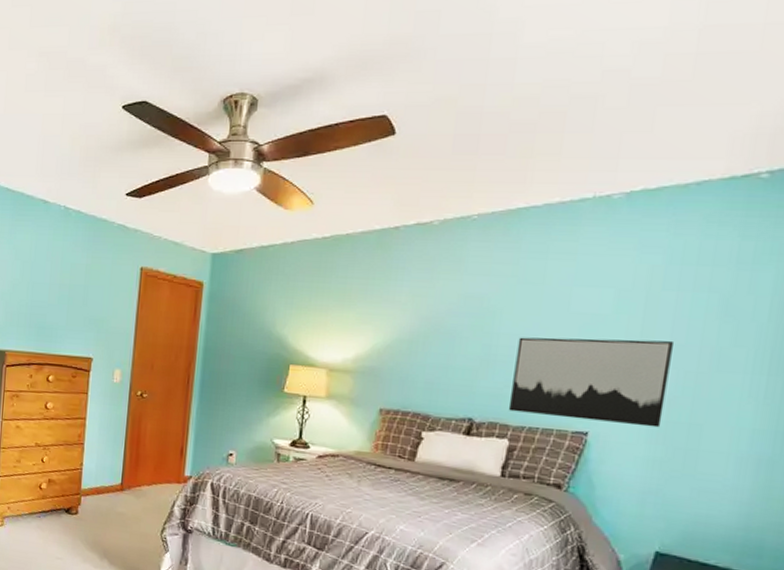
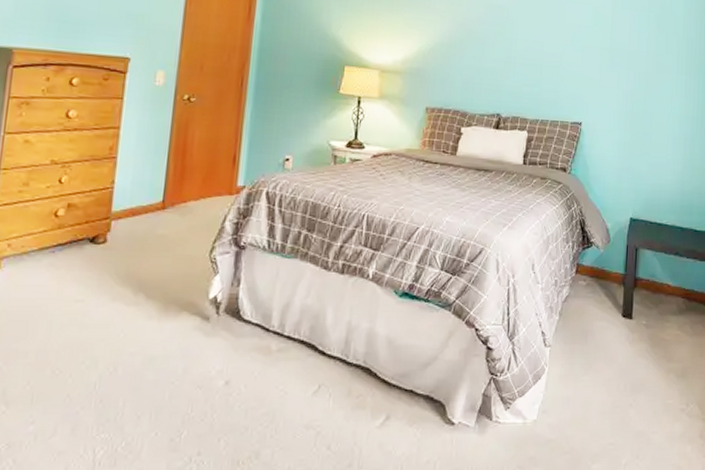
wall art: present [508,337,675,428] -> none [526,43,632,117]

